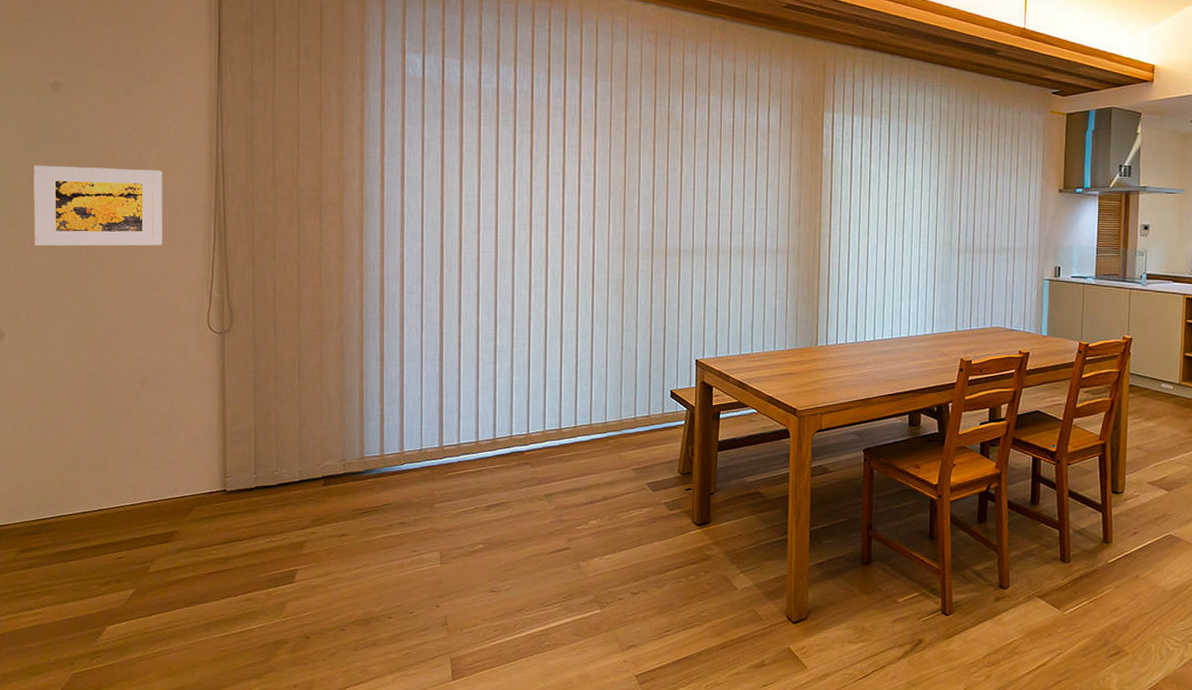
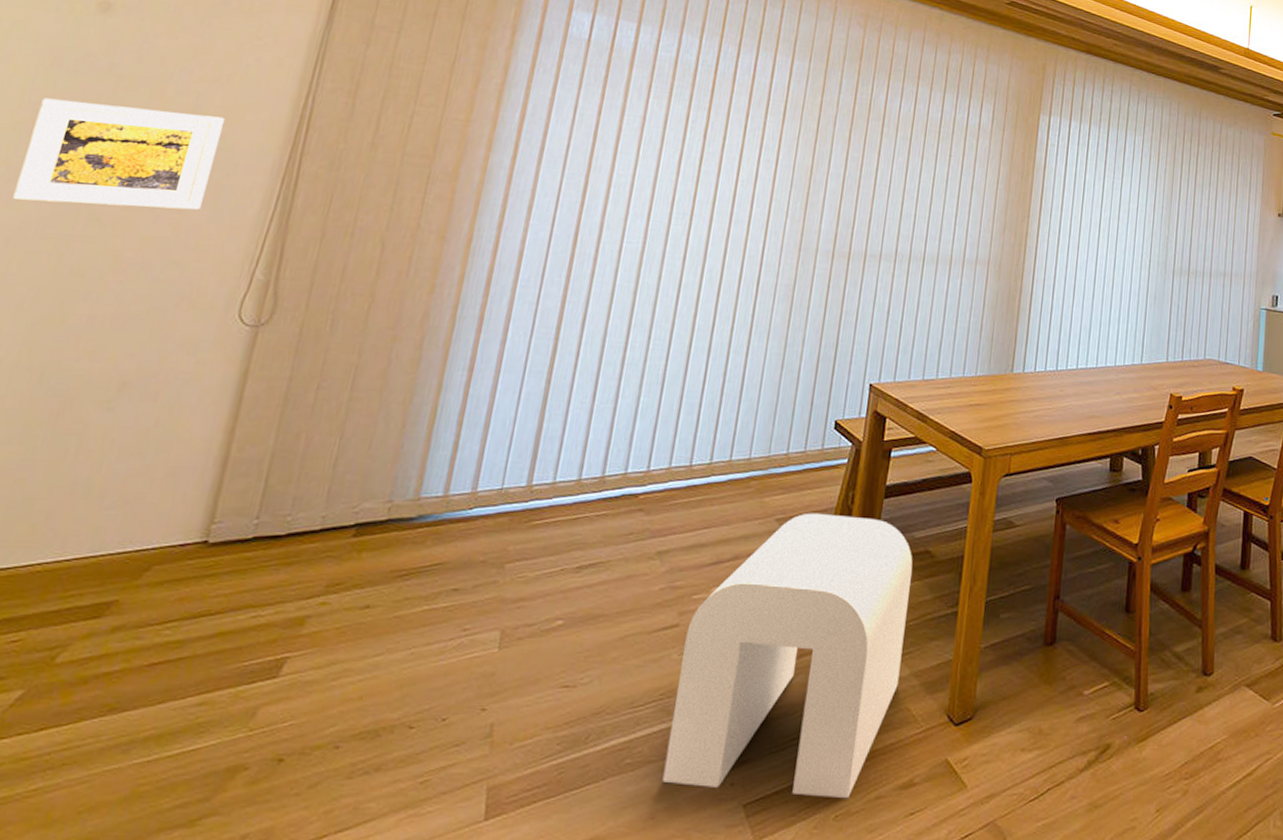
stool: none [573,463,747,674] -> present [662,512,913,799]

